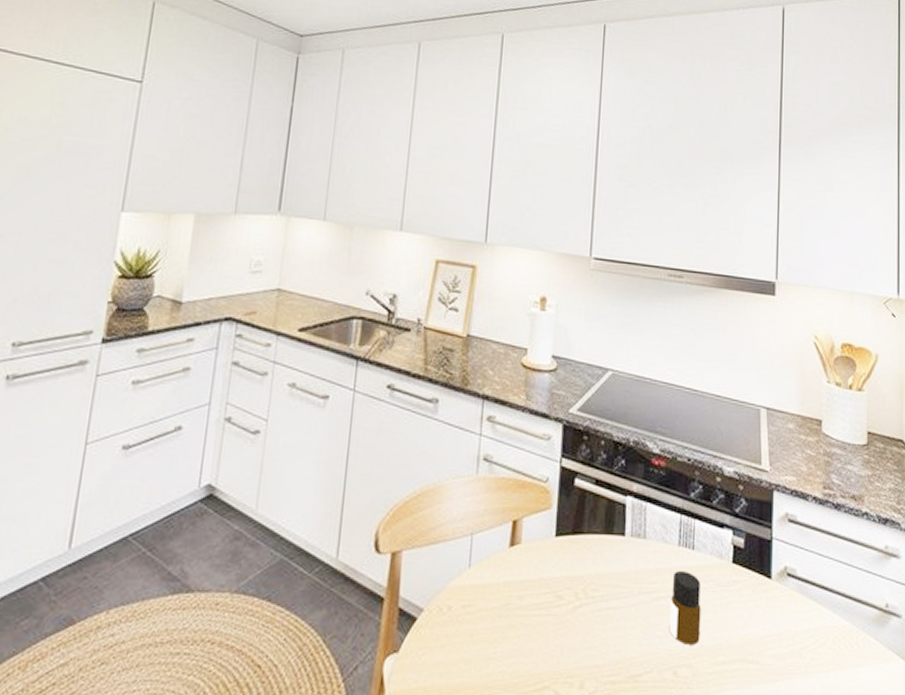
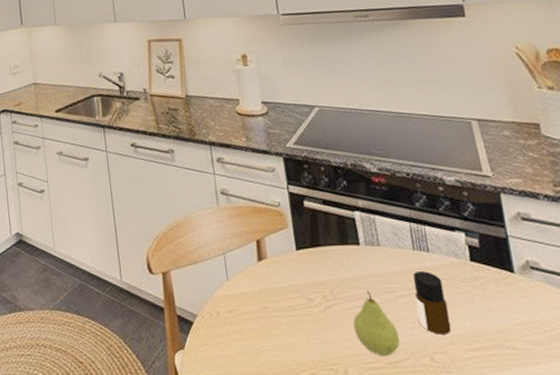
fruit: none [600,589,647,669] -> present [353,290,400,357]

